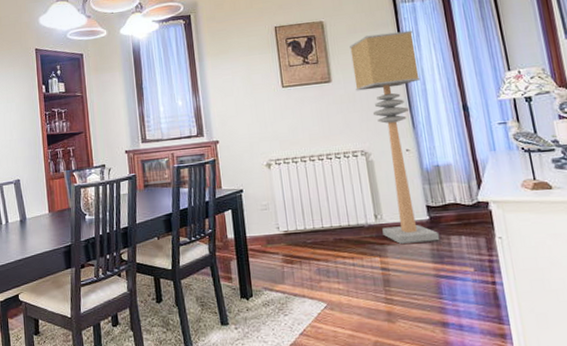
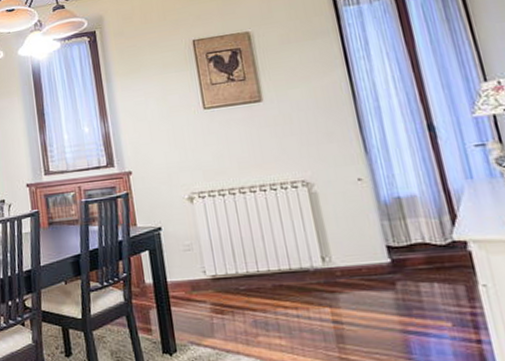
floor lamp: present [350,30,440,244] -> none [283,37,406,292]

